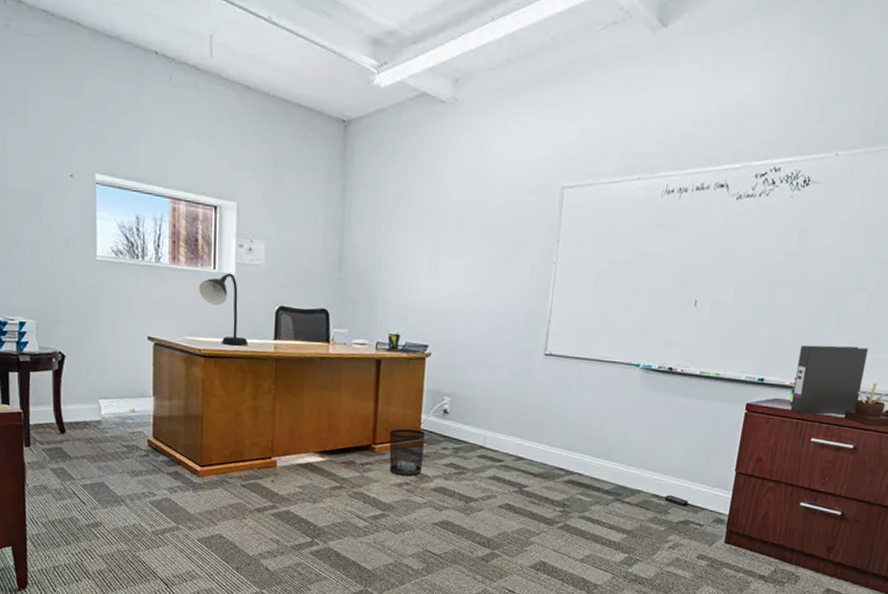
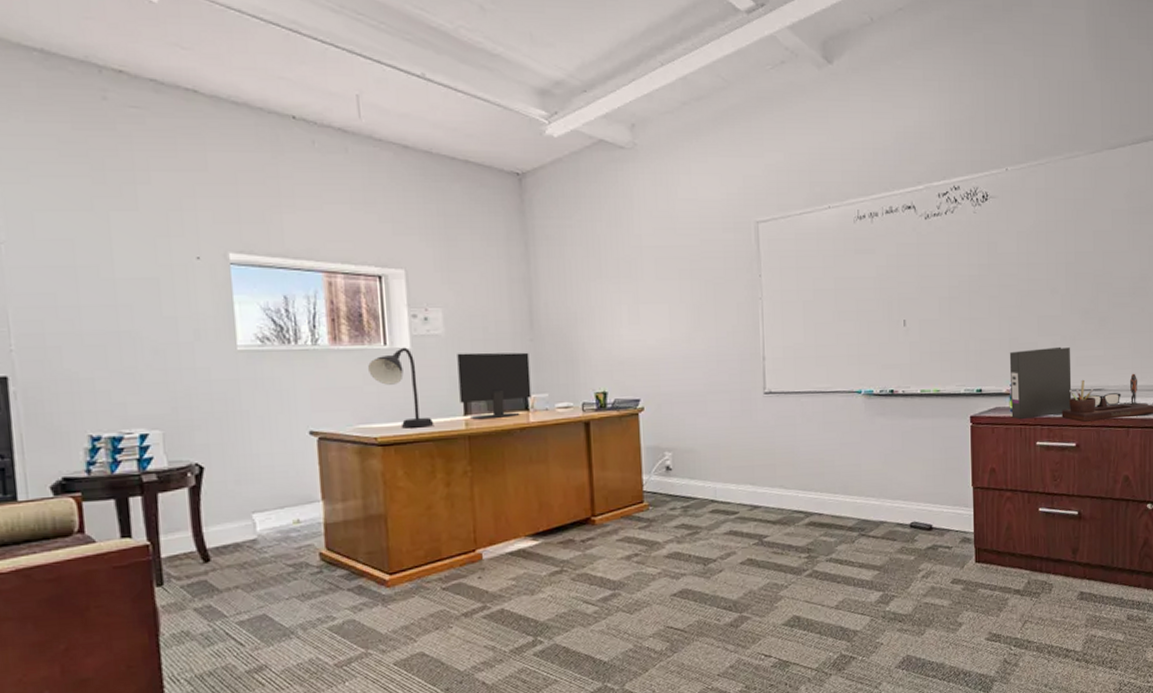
computer monitor: none [272,283,335,347] -> present [457,352,532,420]
waste bin: present [389,428,426,476] -> none [609,492,651,547]

